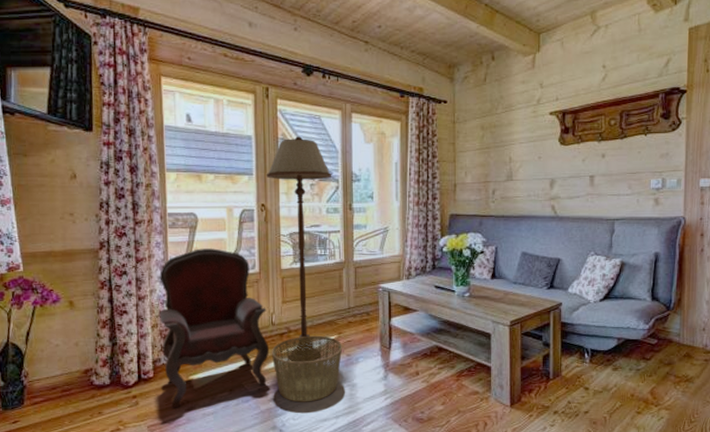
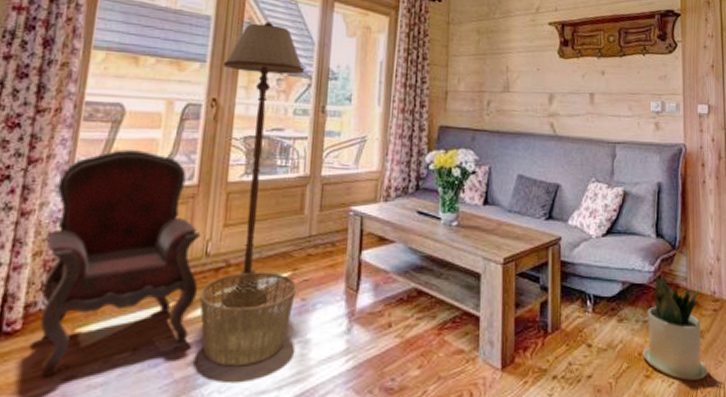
planter: none [634,331,696,416] -> present [642,274,708,381]

